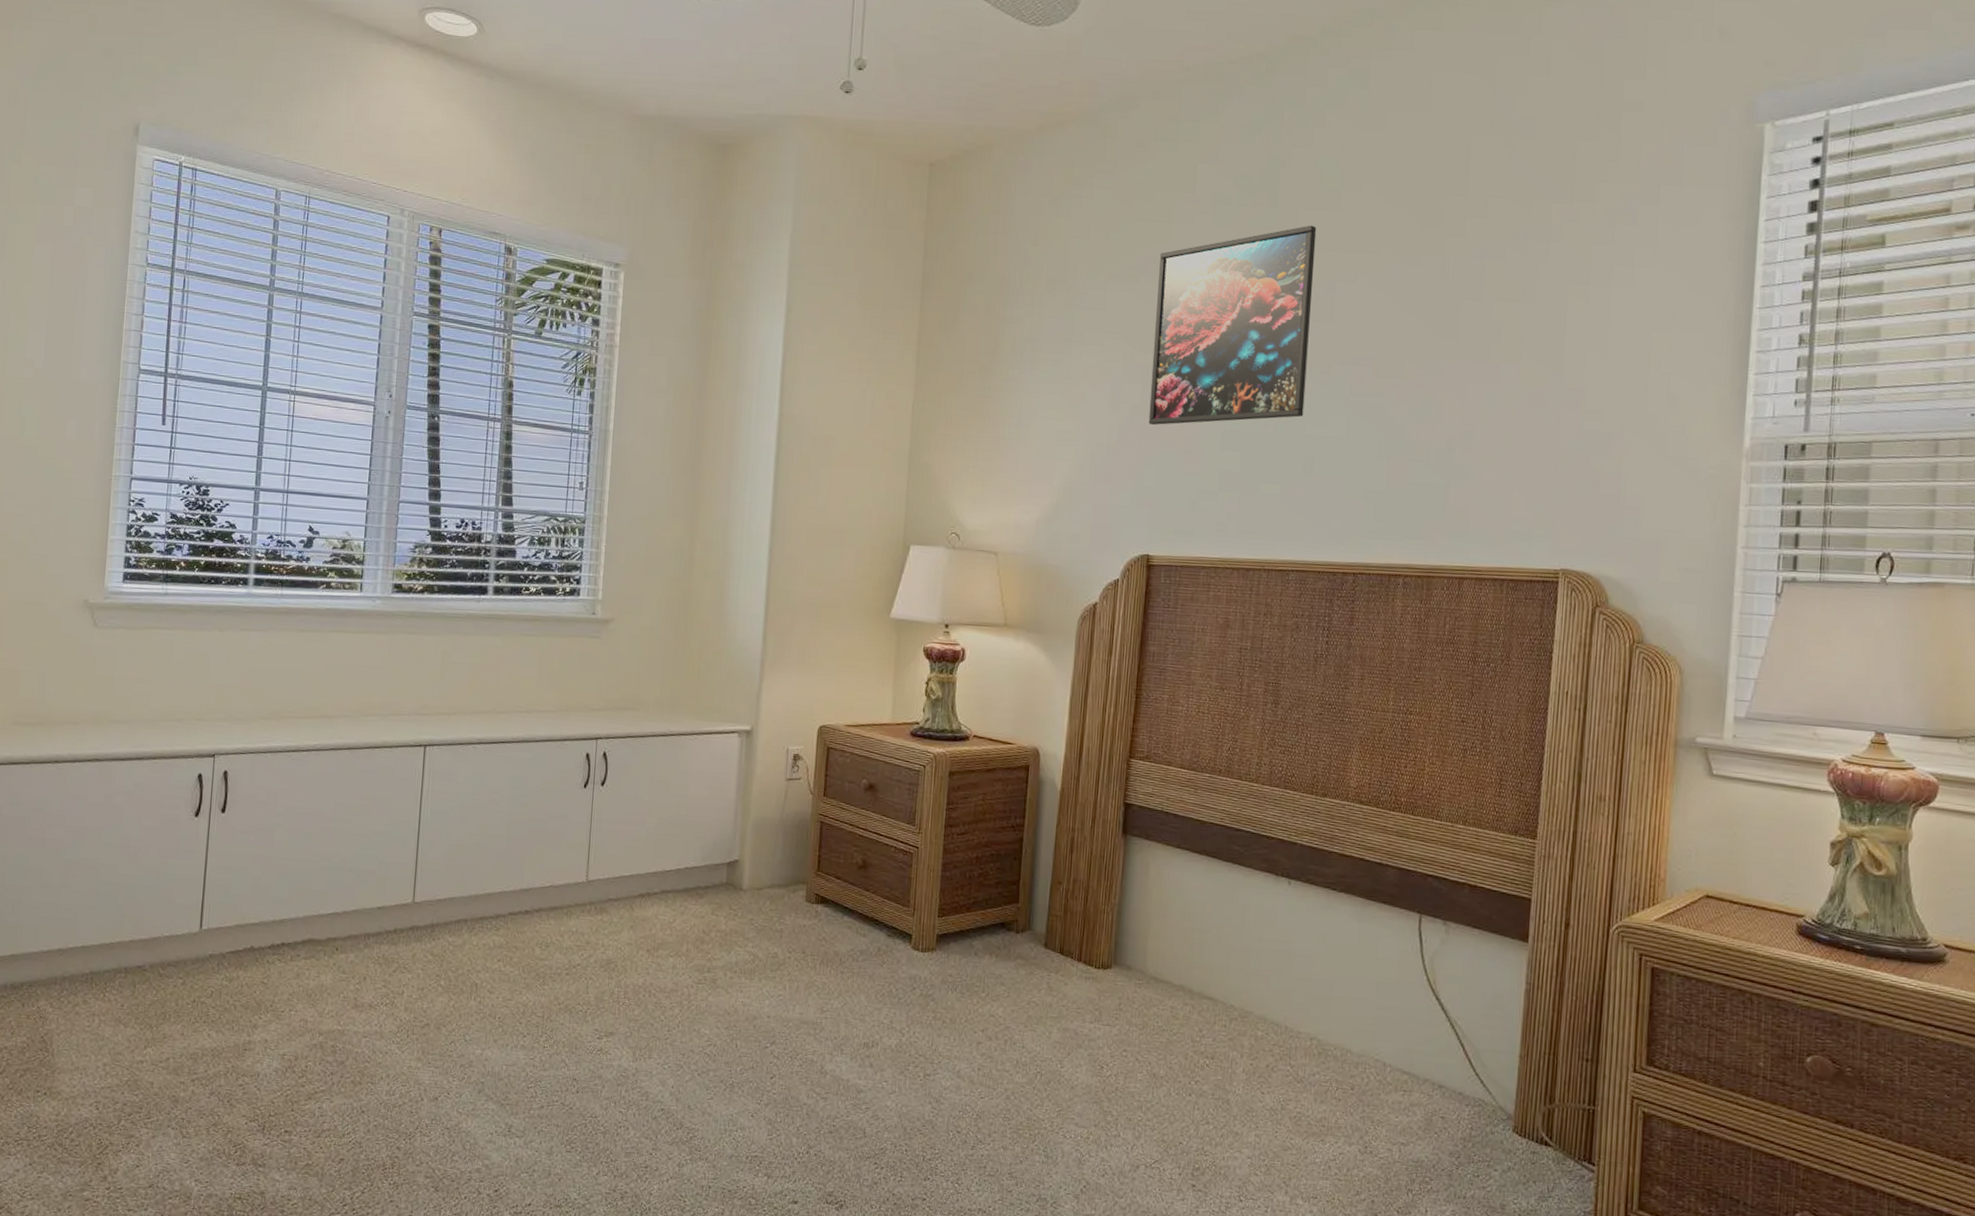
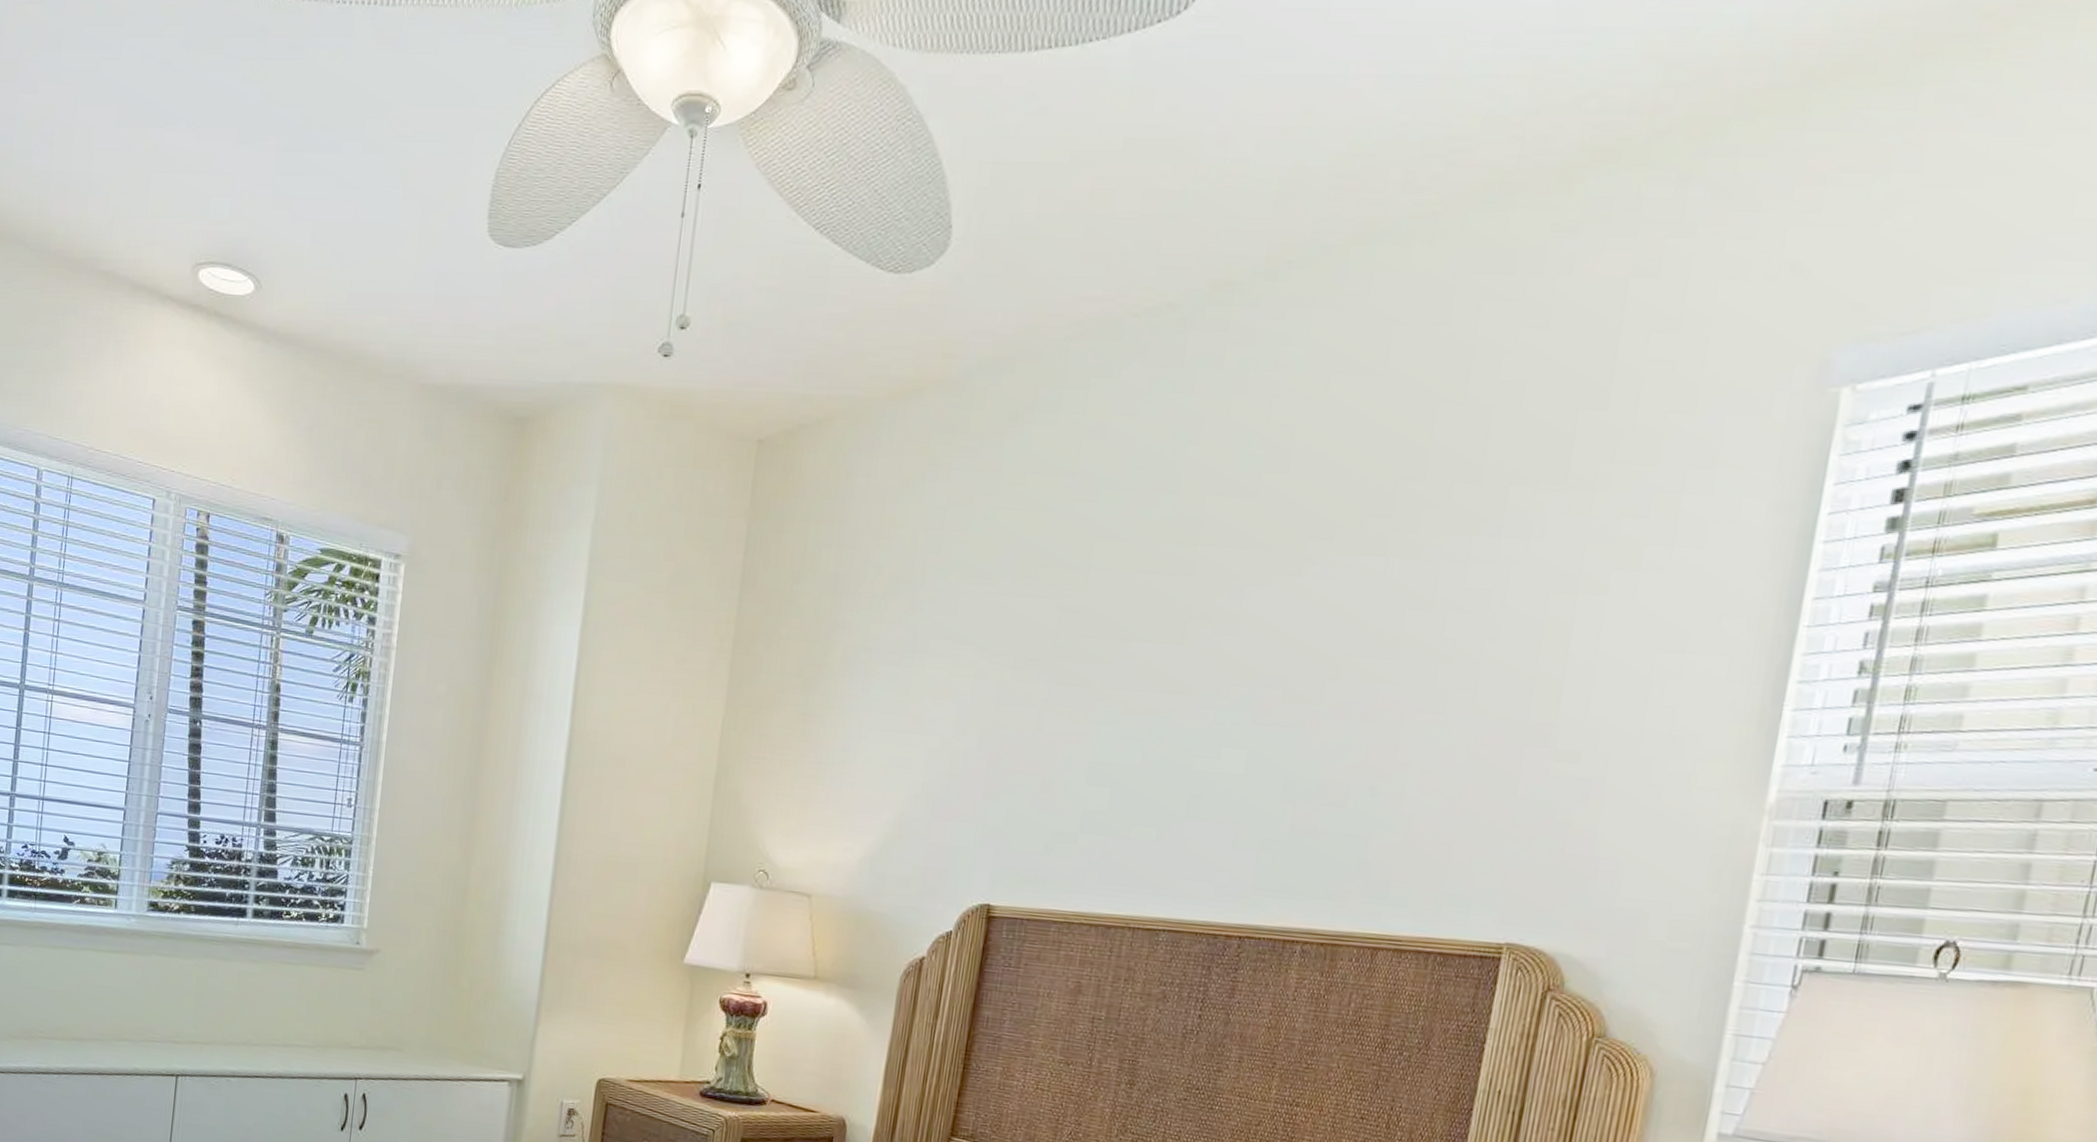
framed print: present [1148,225,1317,425] -> none [1000,515,1227,754]

